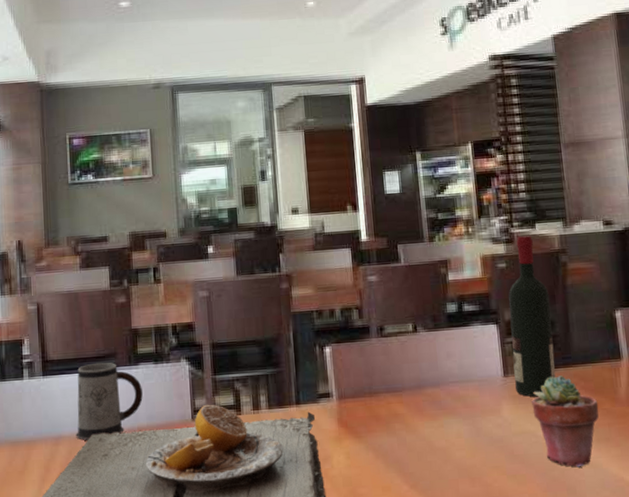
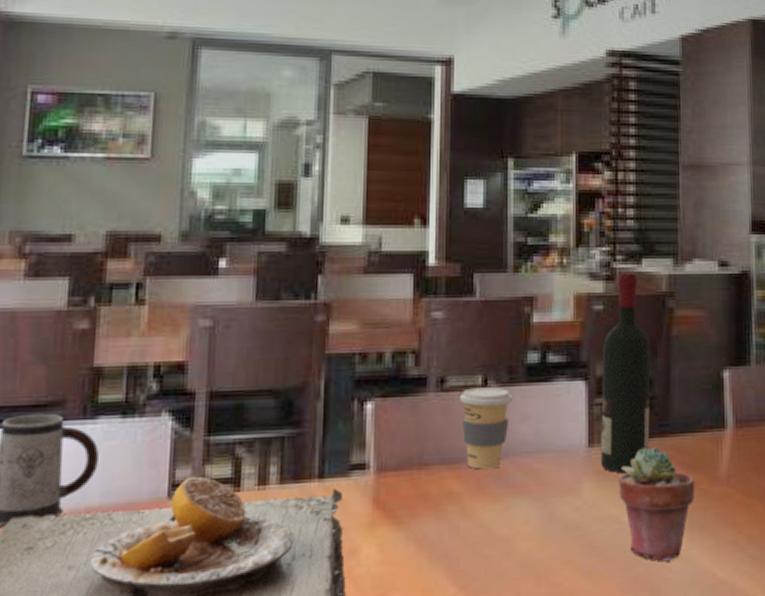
coffee cup: none [396,332,438,396] -> present [460,387,513,470]

